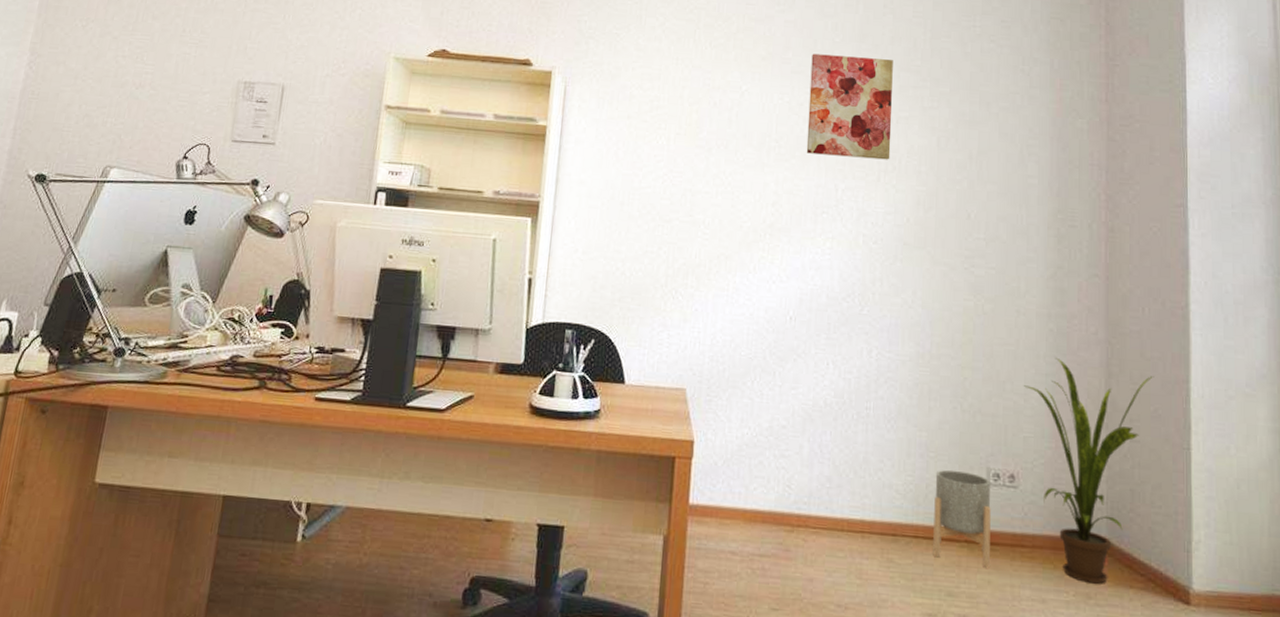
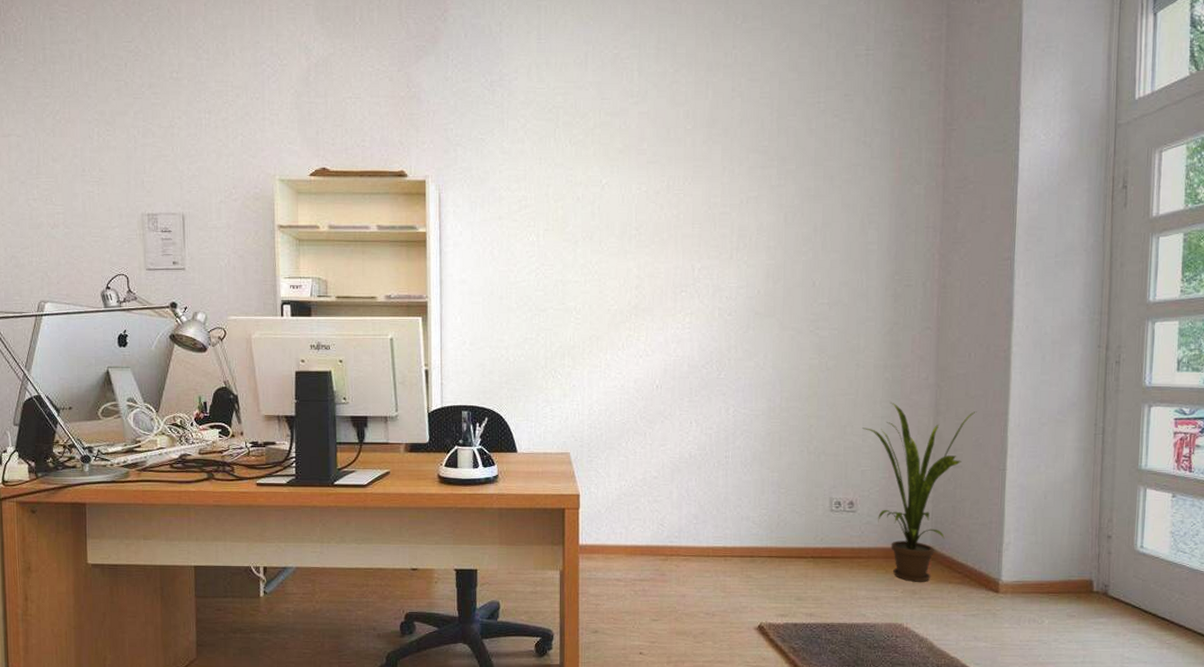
wall art: present [806,53,893,160] -> none [664,142,742,239]
planter: present [933,469,991,568] -> none [784,501,833,576]

